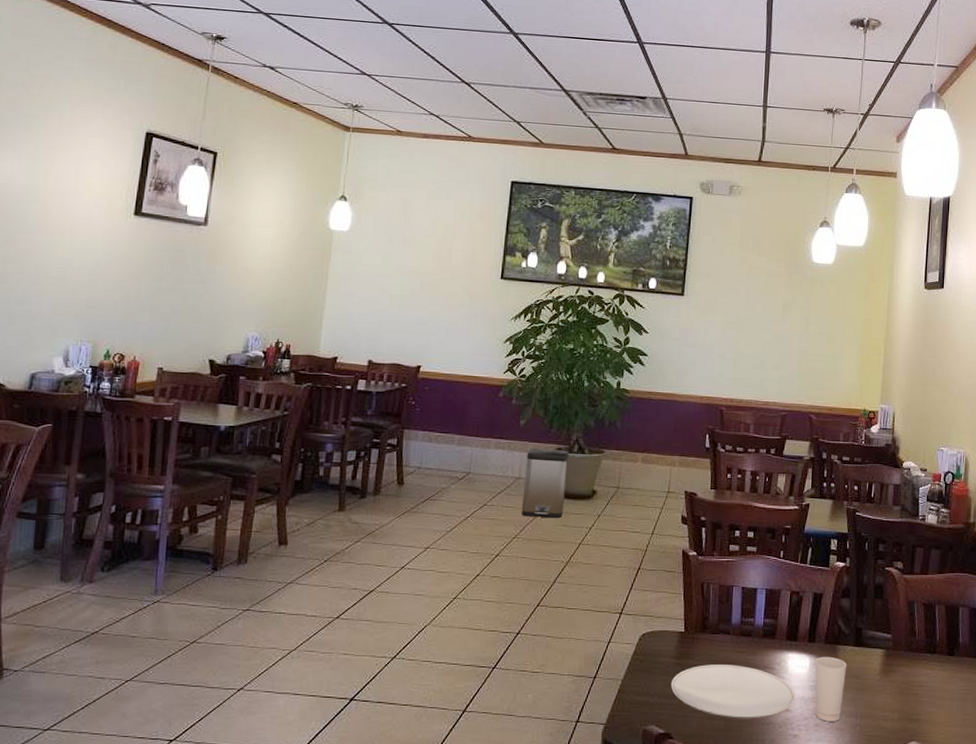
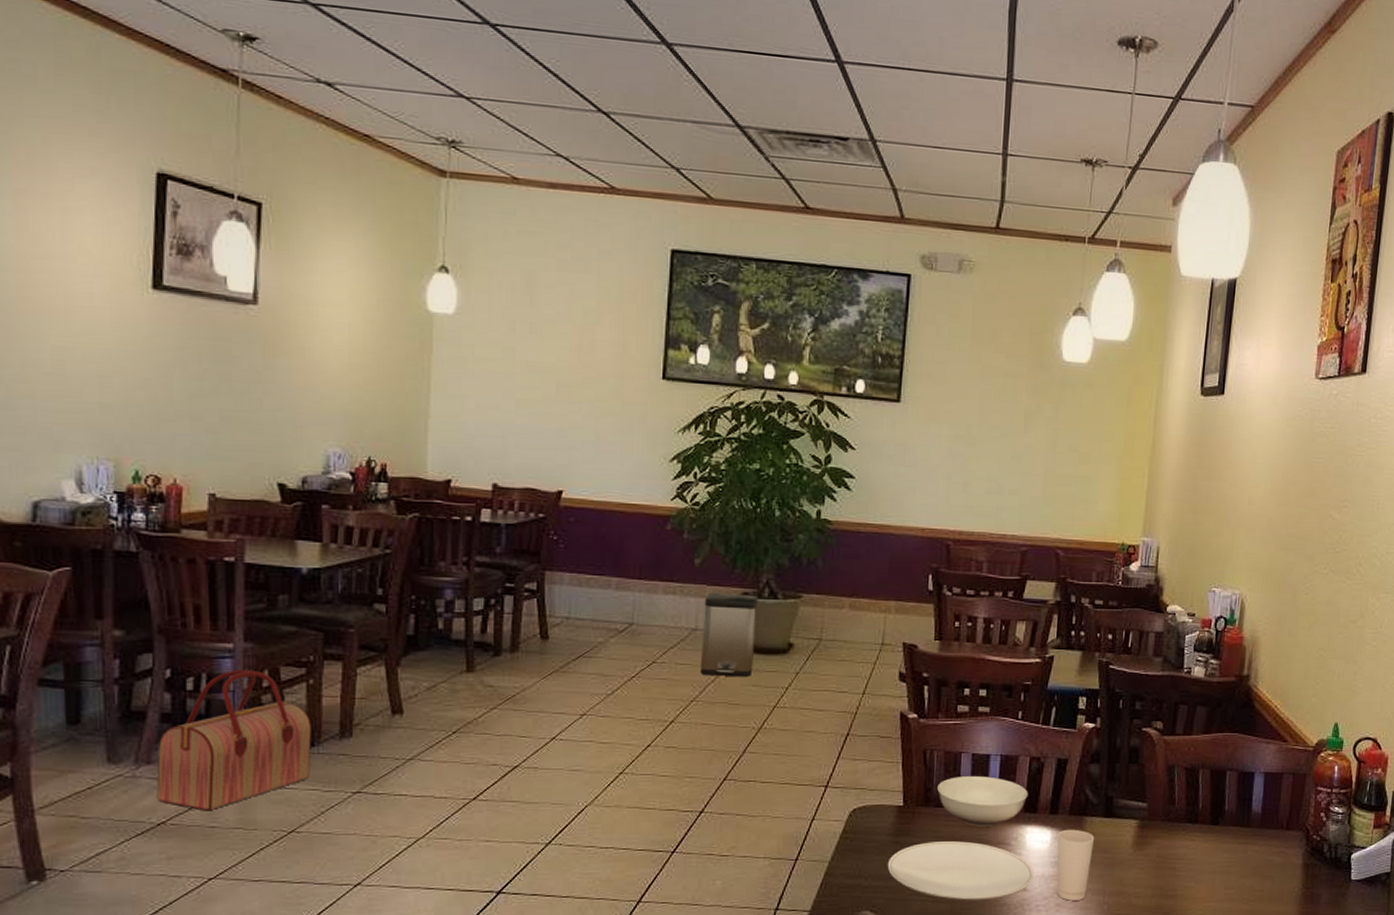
handbag: none [94,506,217,623] -> present [157,669,311,811]
bowl: none [713,607,790,652] -> present [937,776,1028,826]

